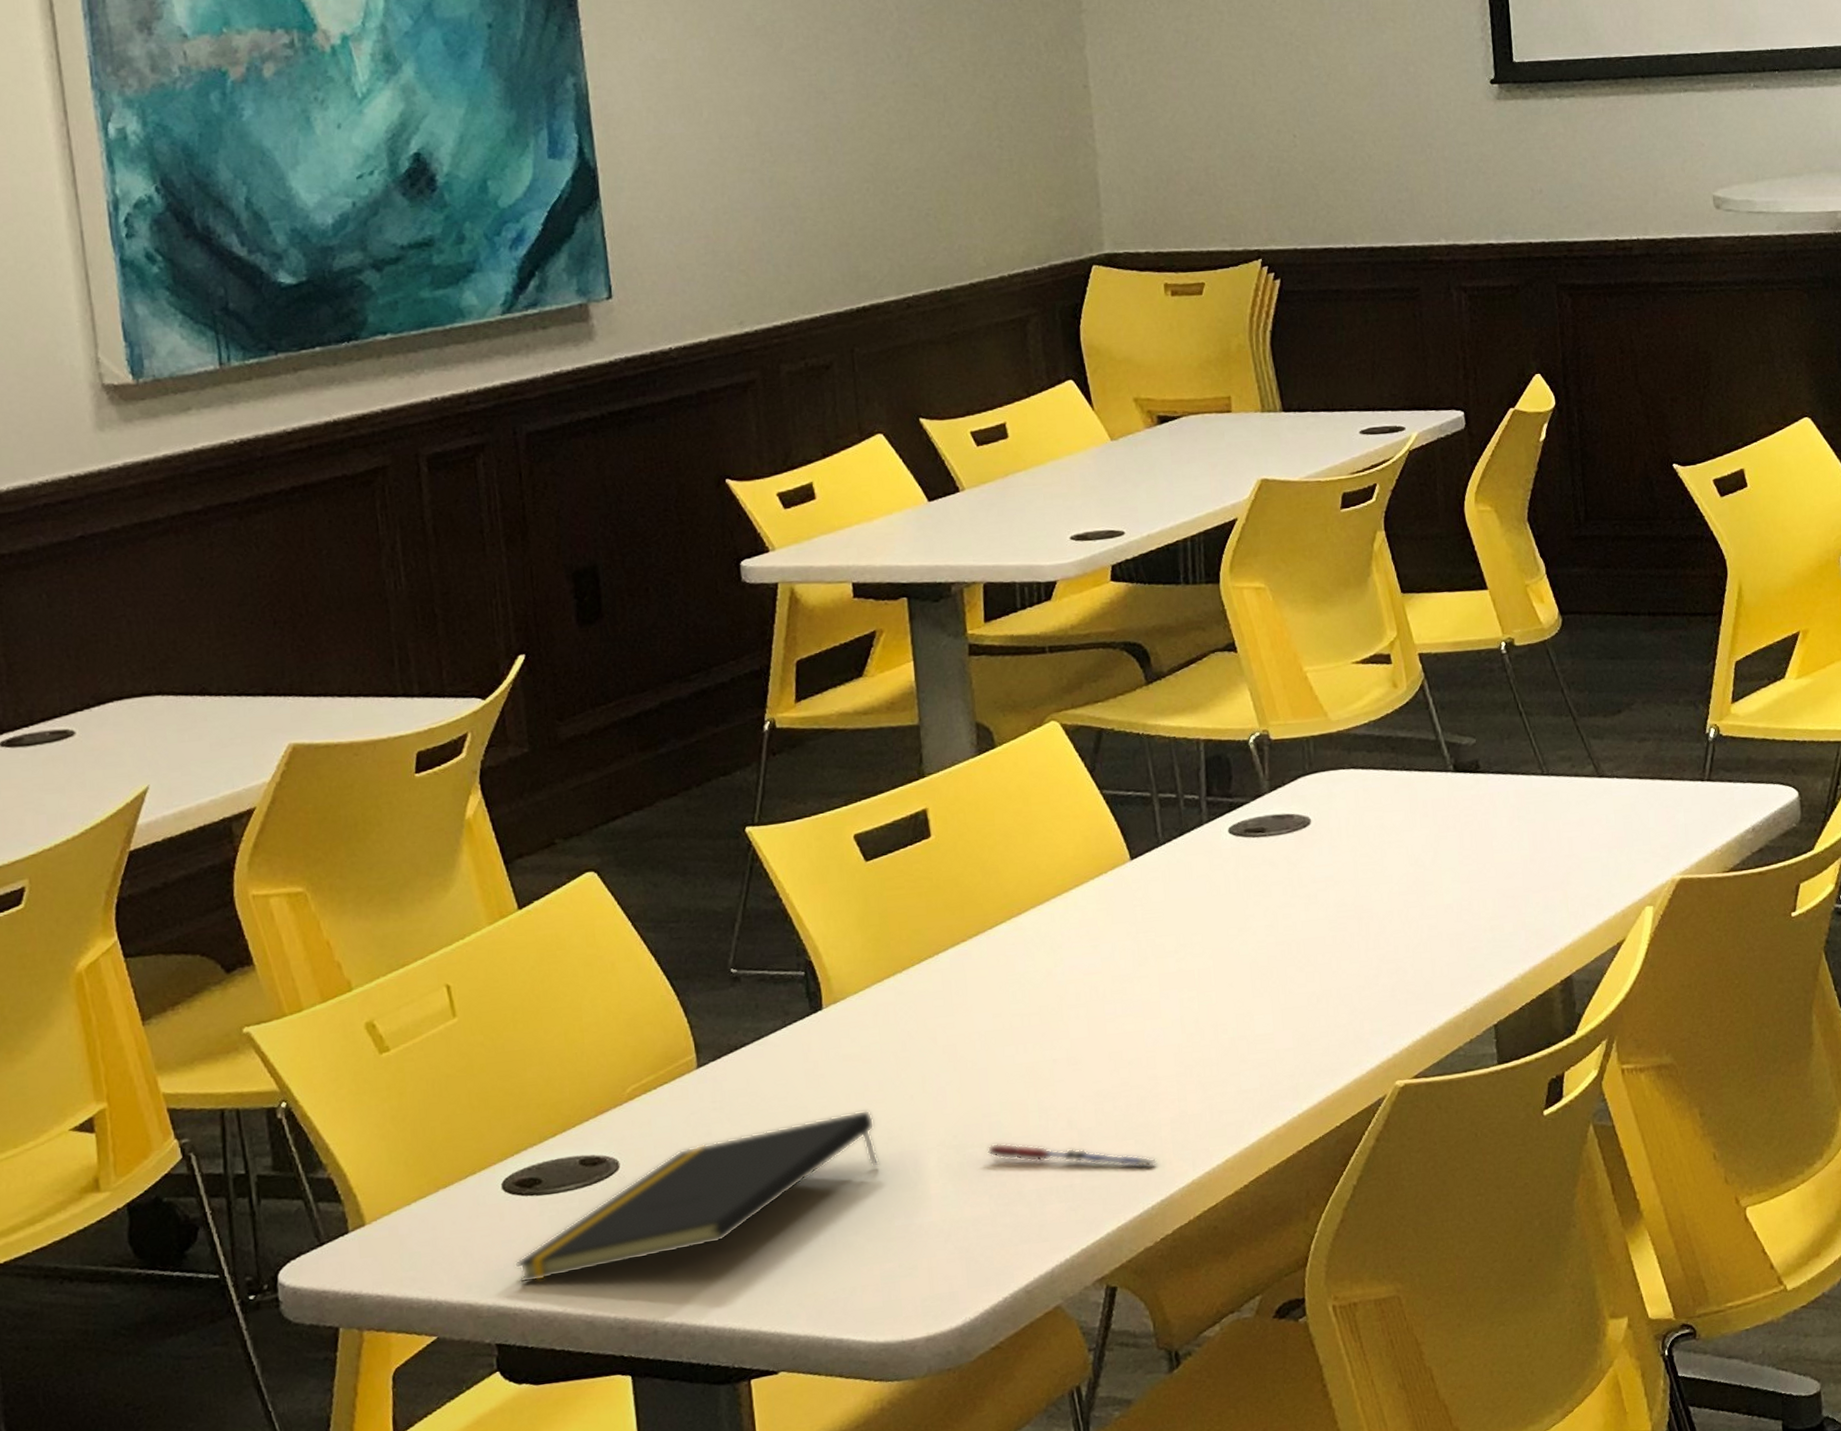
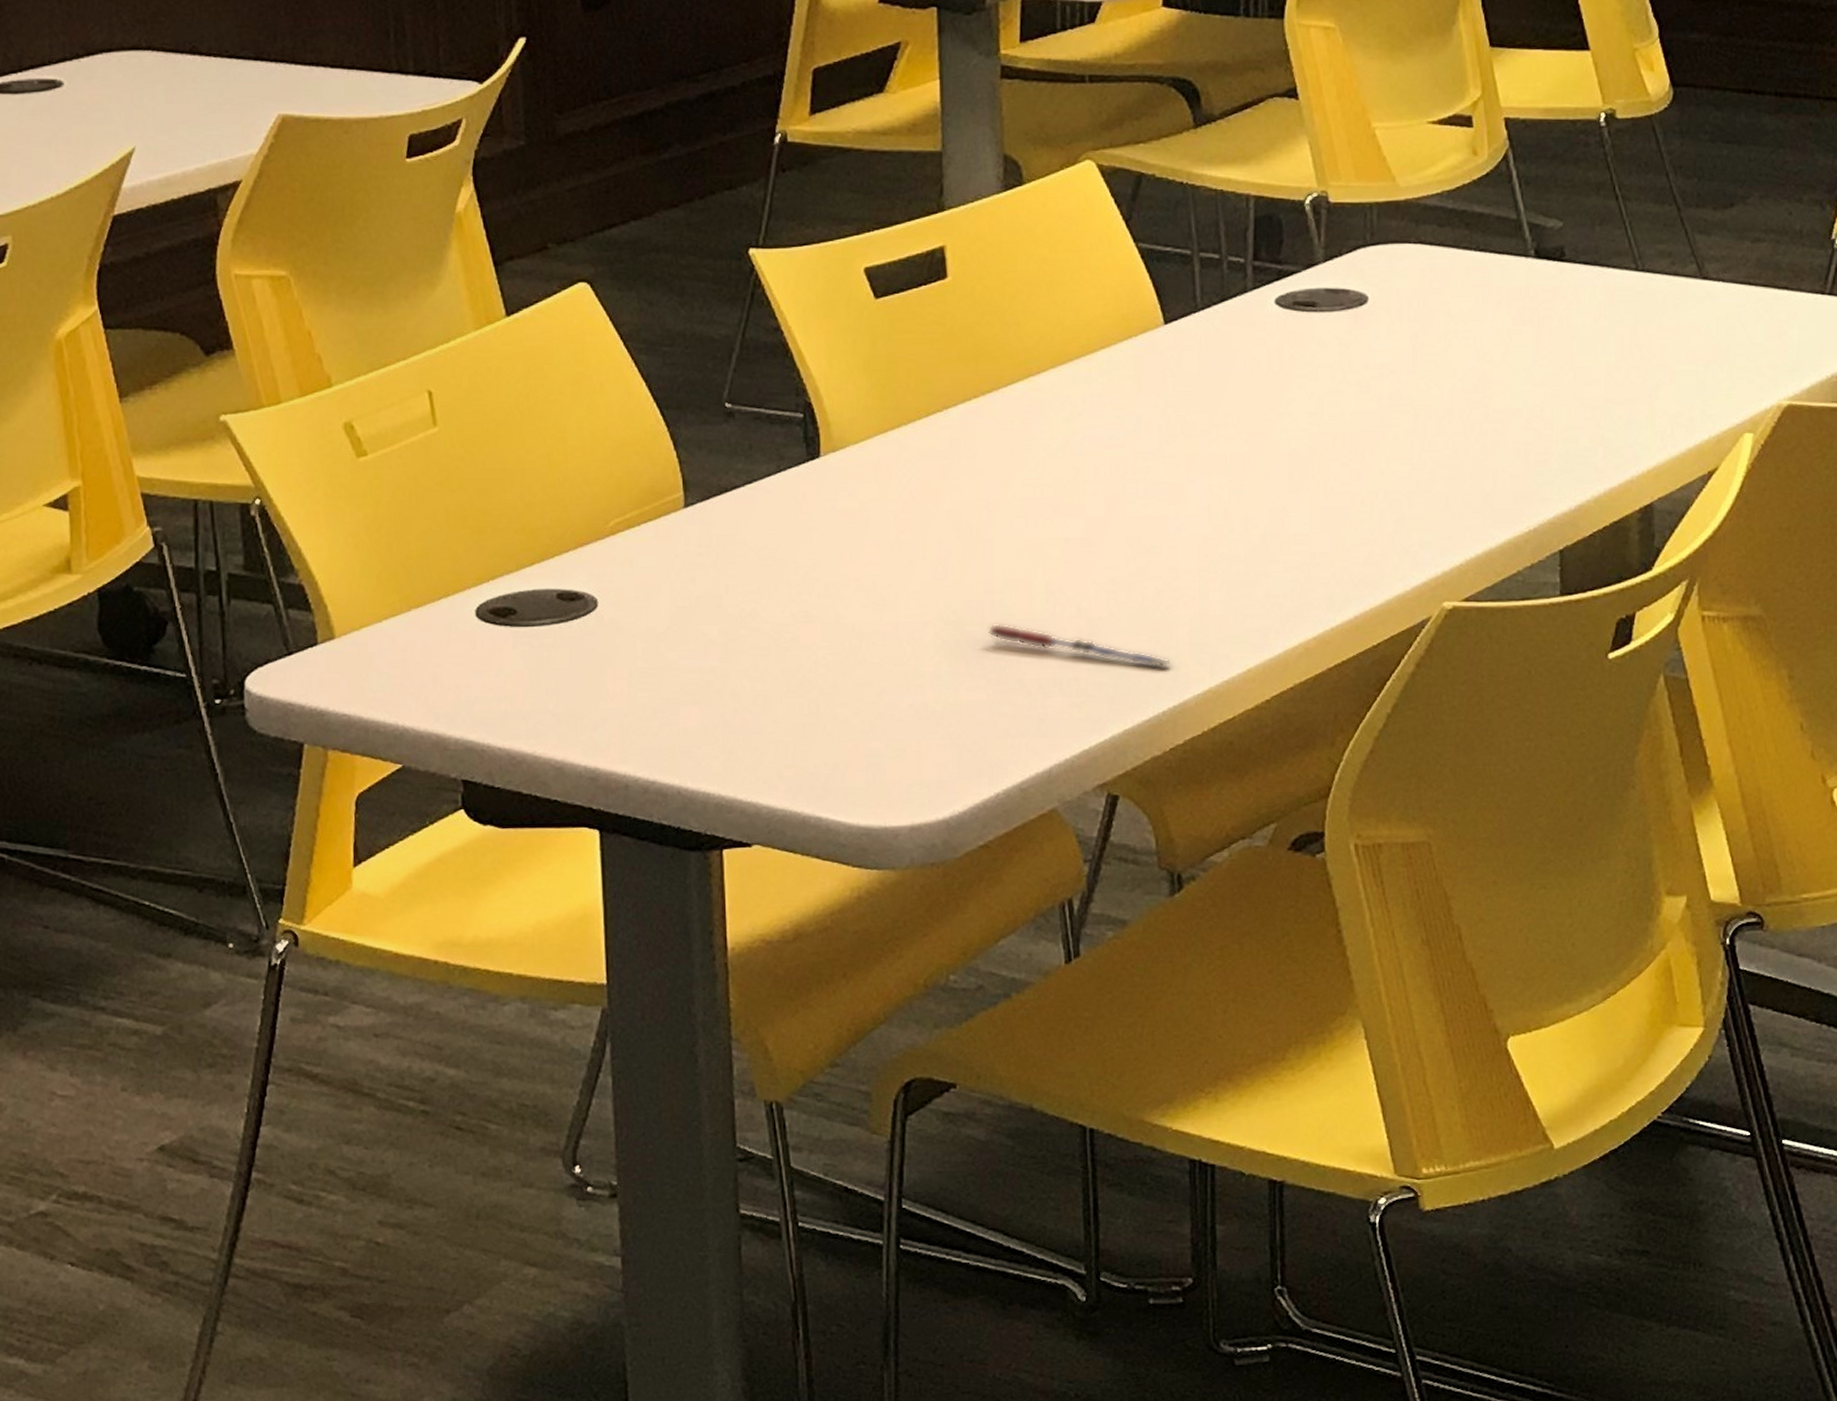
notepad: present [516,1110,879,1284] -> none [486,572,871,719]

